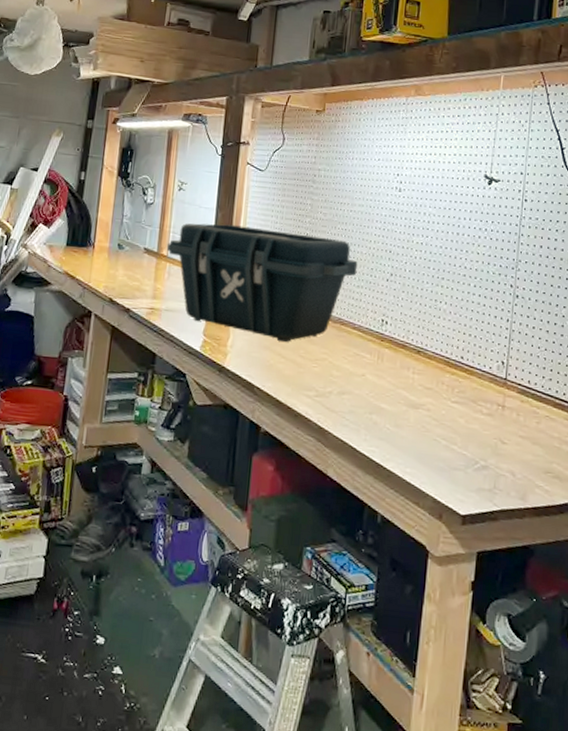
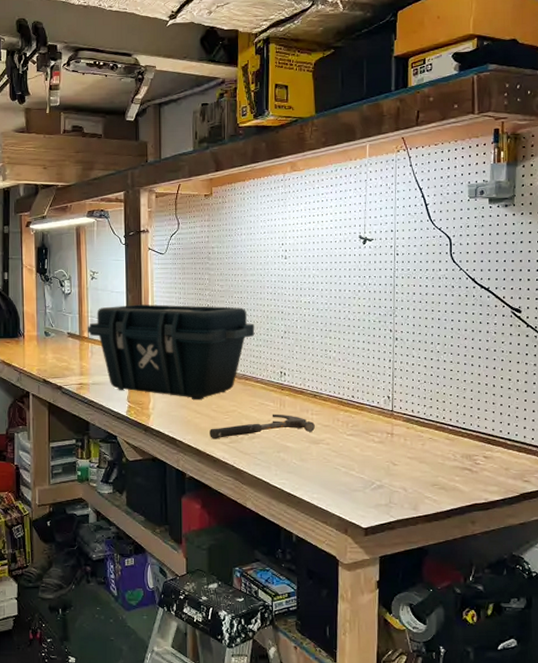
claw hammer: none [293,367,416,394] -> present [210,414,315,439]

